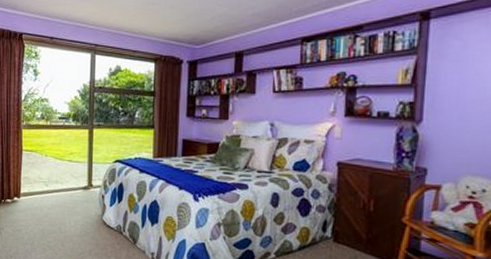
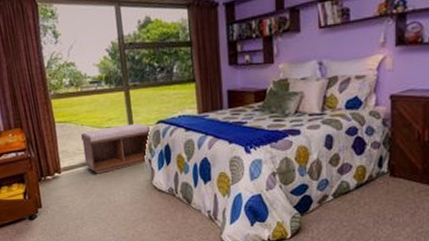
bench: none [42,160,107,203] -> present [80,123,151,174]

